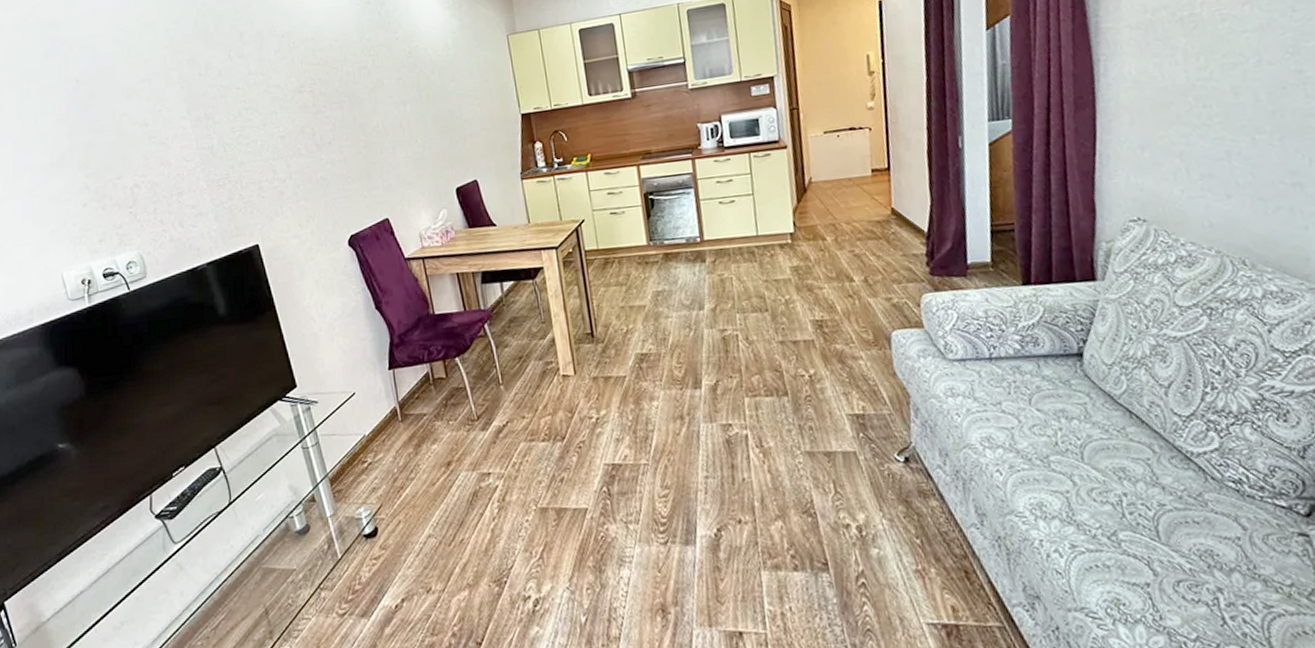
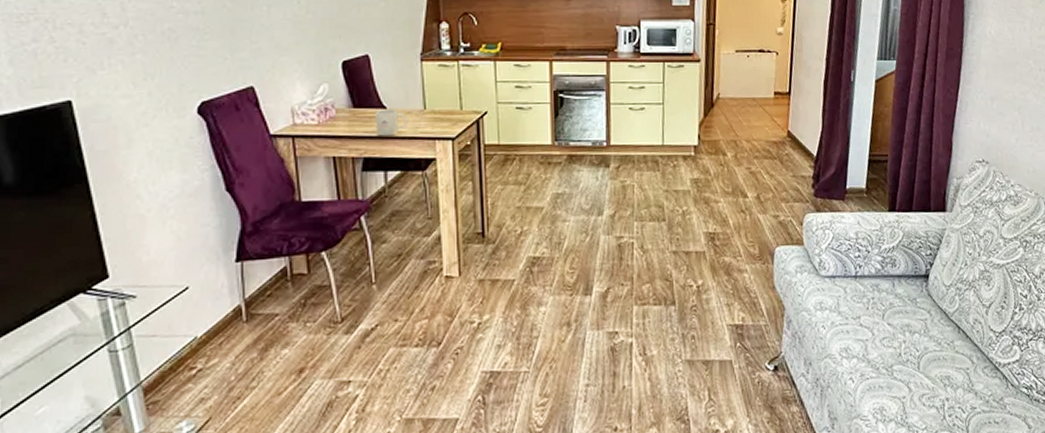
mug: none [487,225,516,251] -> present [375,109,408,136]

